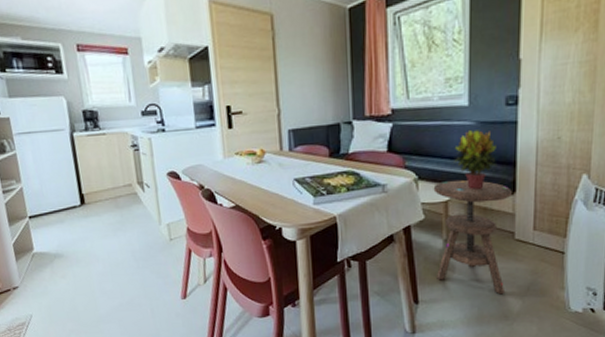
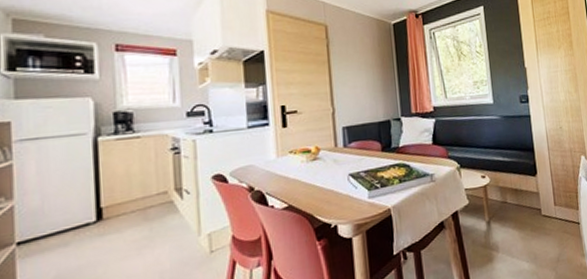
side table: present [433,179,513,295] -> none [473,165,542,269]
potted plant: present [454,129,498,190] -> none [486,122,521,174]

